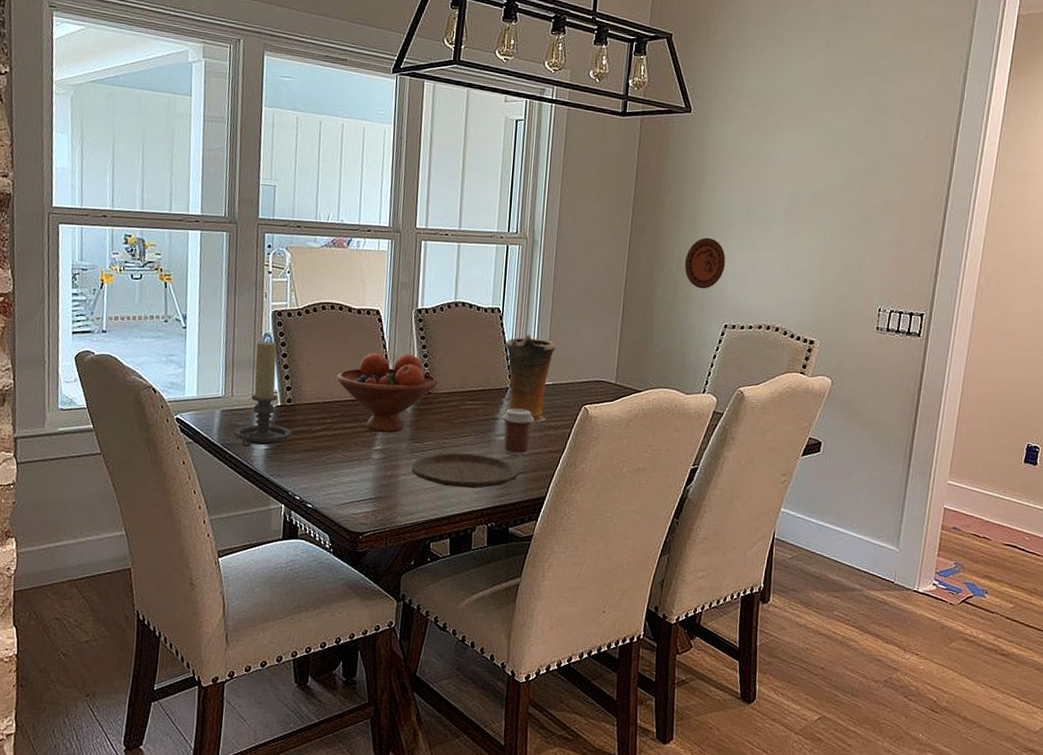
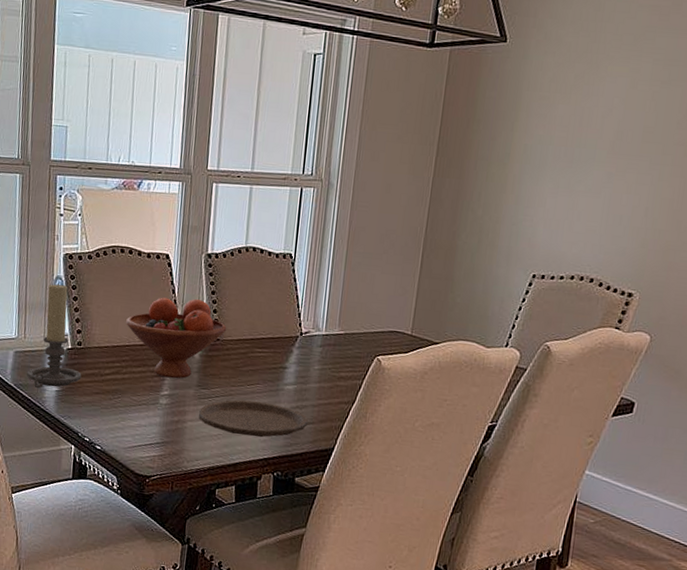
coffee cup: present [502,408,535,456] -> none [291,357,325,406]
vase: present [505,333,556,423] -> none [296,280,349,373]
decorative plate: present [684,237,726,289] -> none [491,179,538,236]

